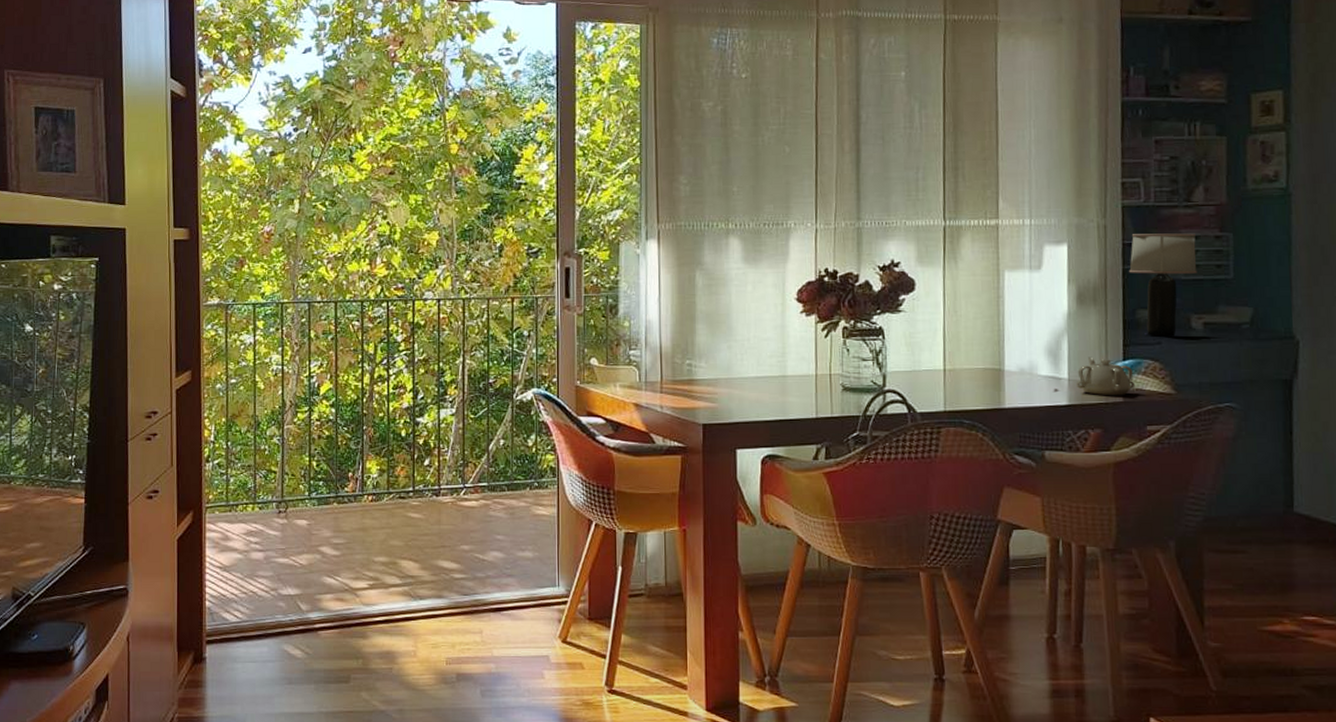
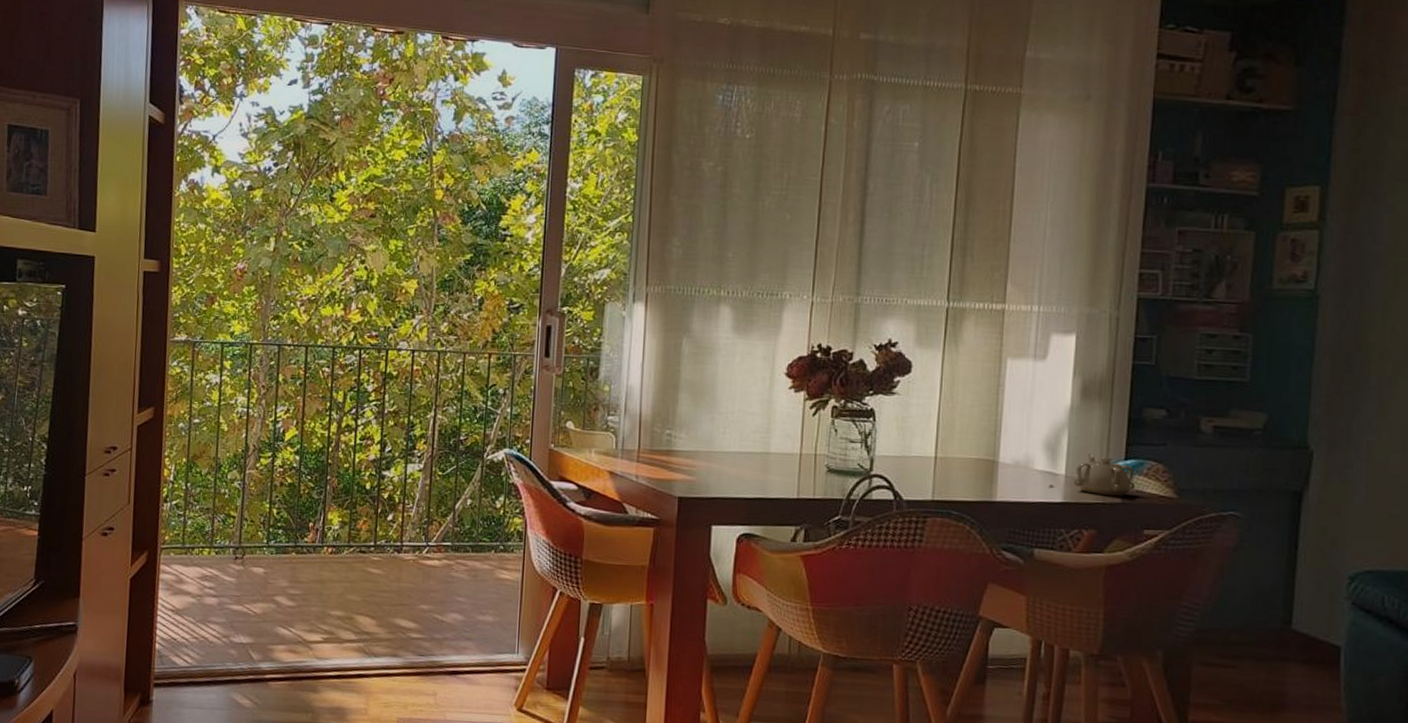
table lamp: present [1128,233,1198,337] -> none [1138,328,1213,439]

